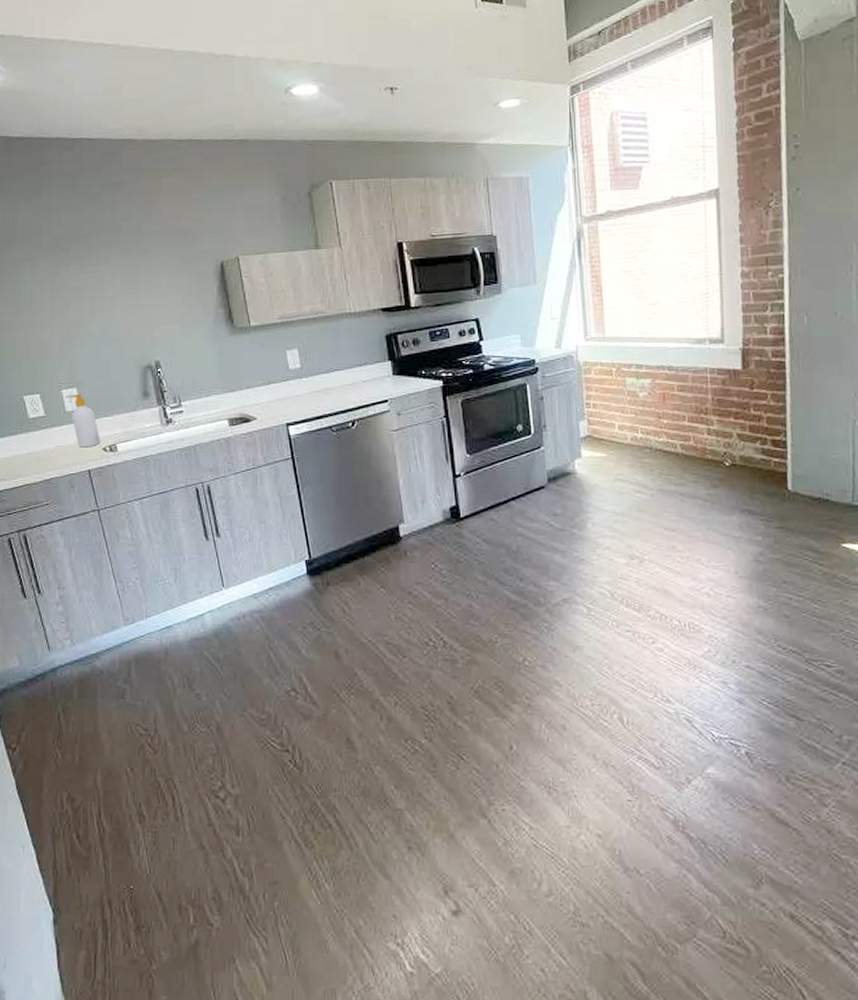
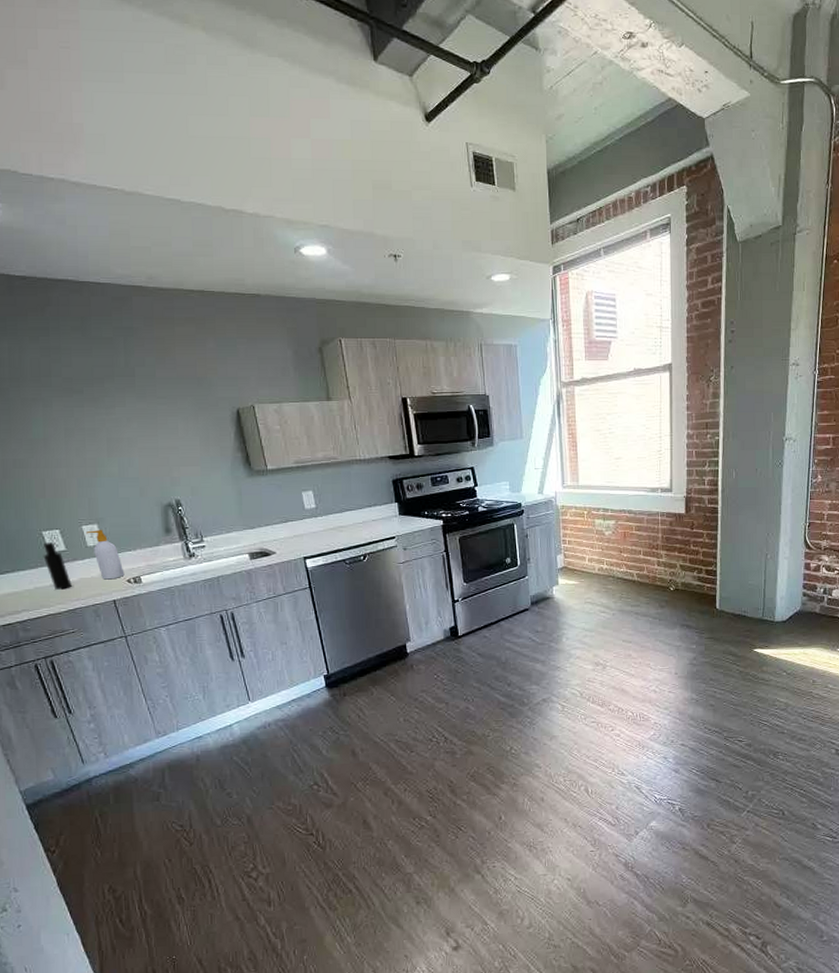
atomizer: none [23,407,49,458] -> present [42,542,72,590]

